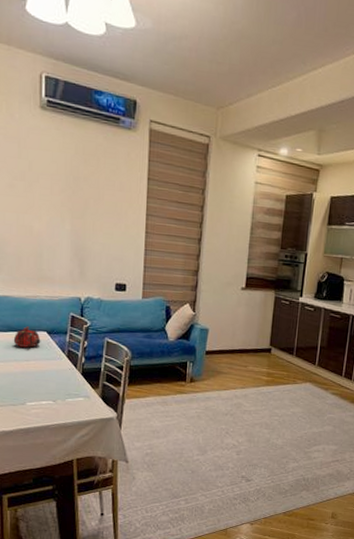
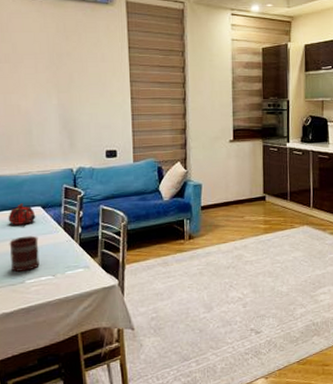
mug: none [12,359,42,393] -> present [9,235,40,272]

